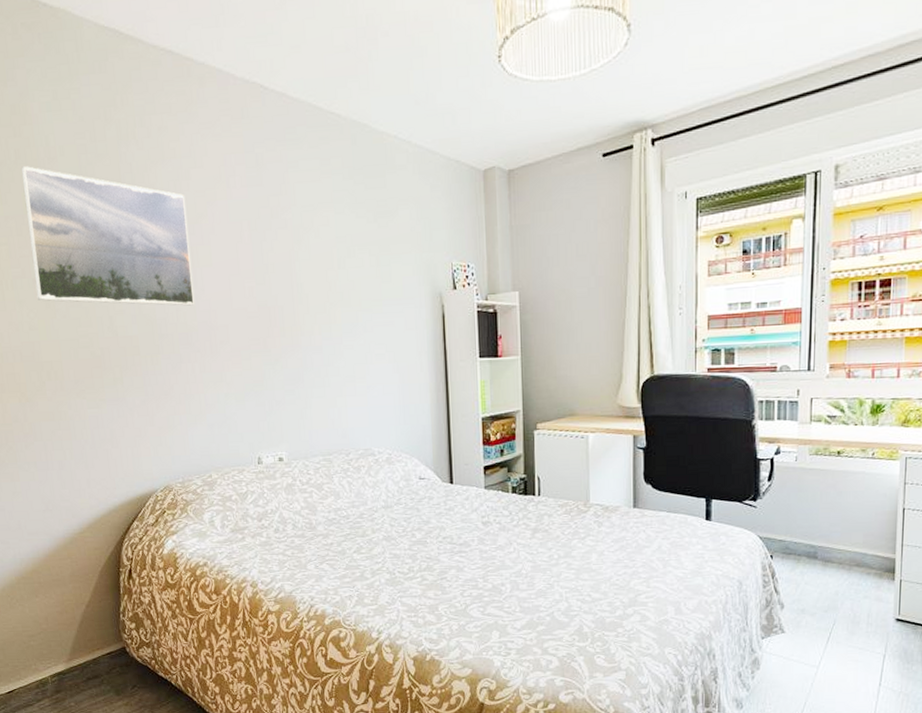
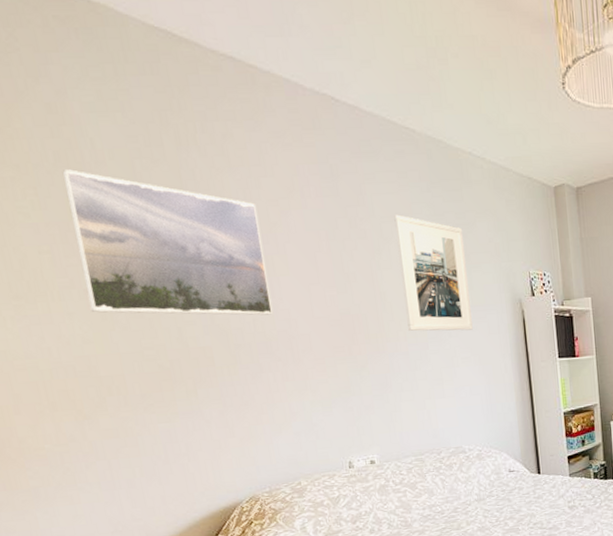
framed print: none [315,203,389,326] -> present [394,214,473,331]

